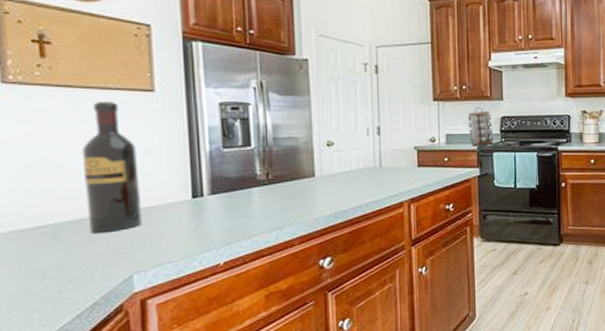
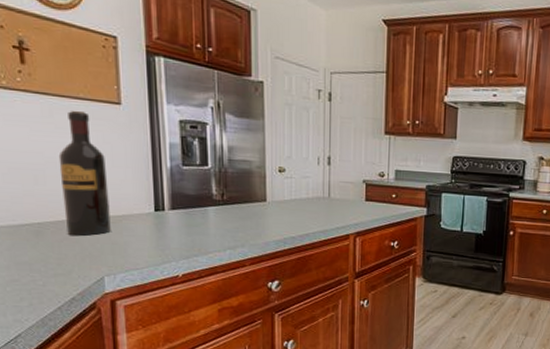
spice rack: present [467,107,494,146] -> none [418,144,444,185]

